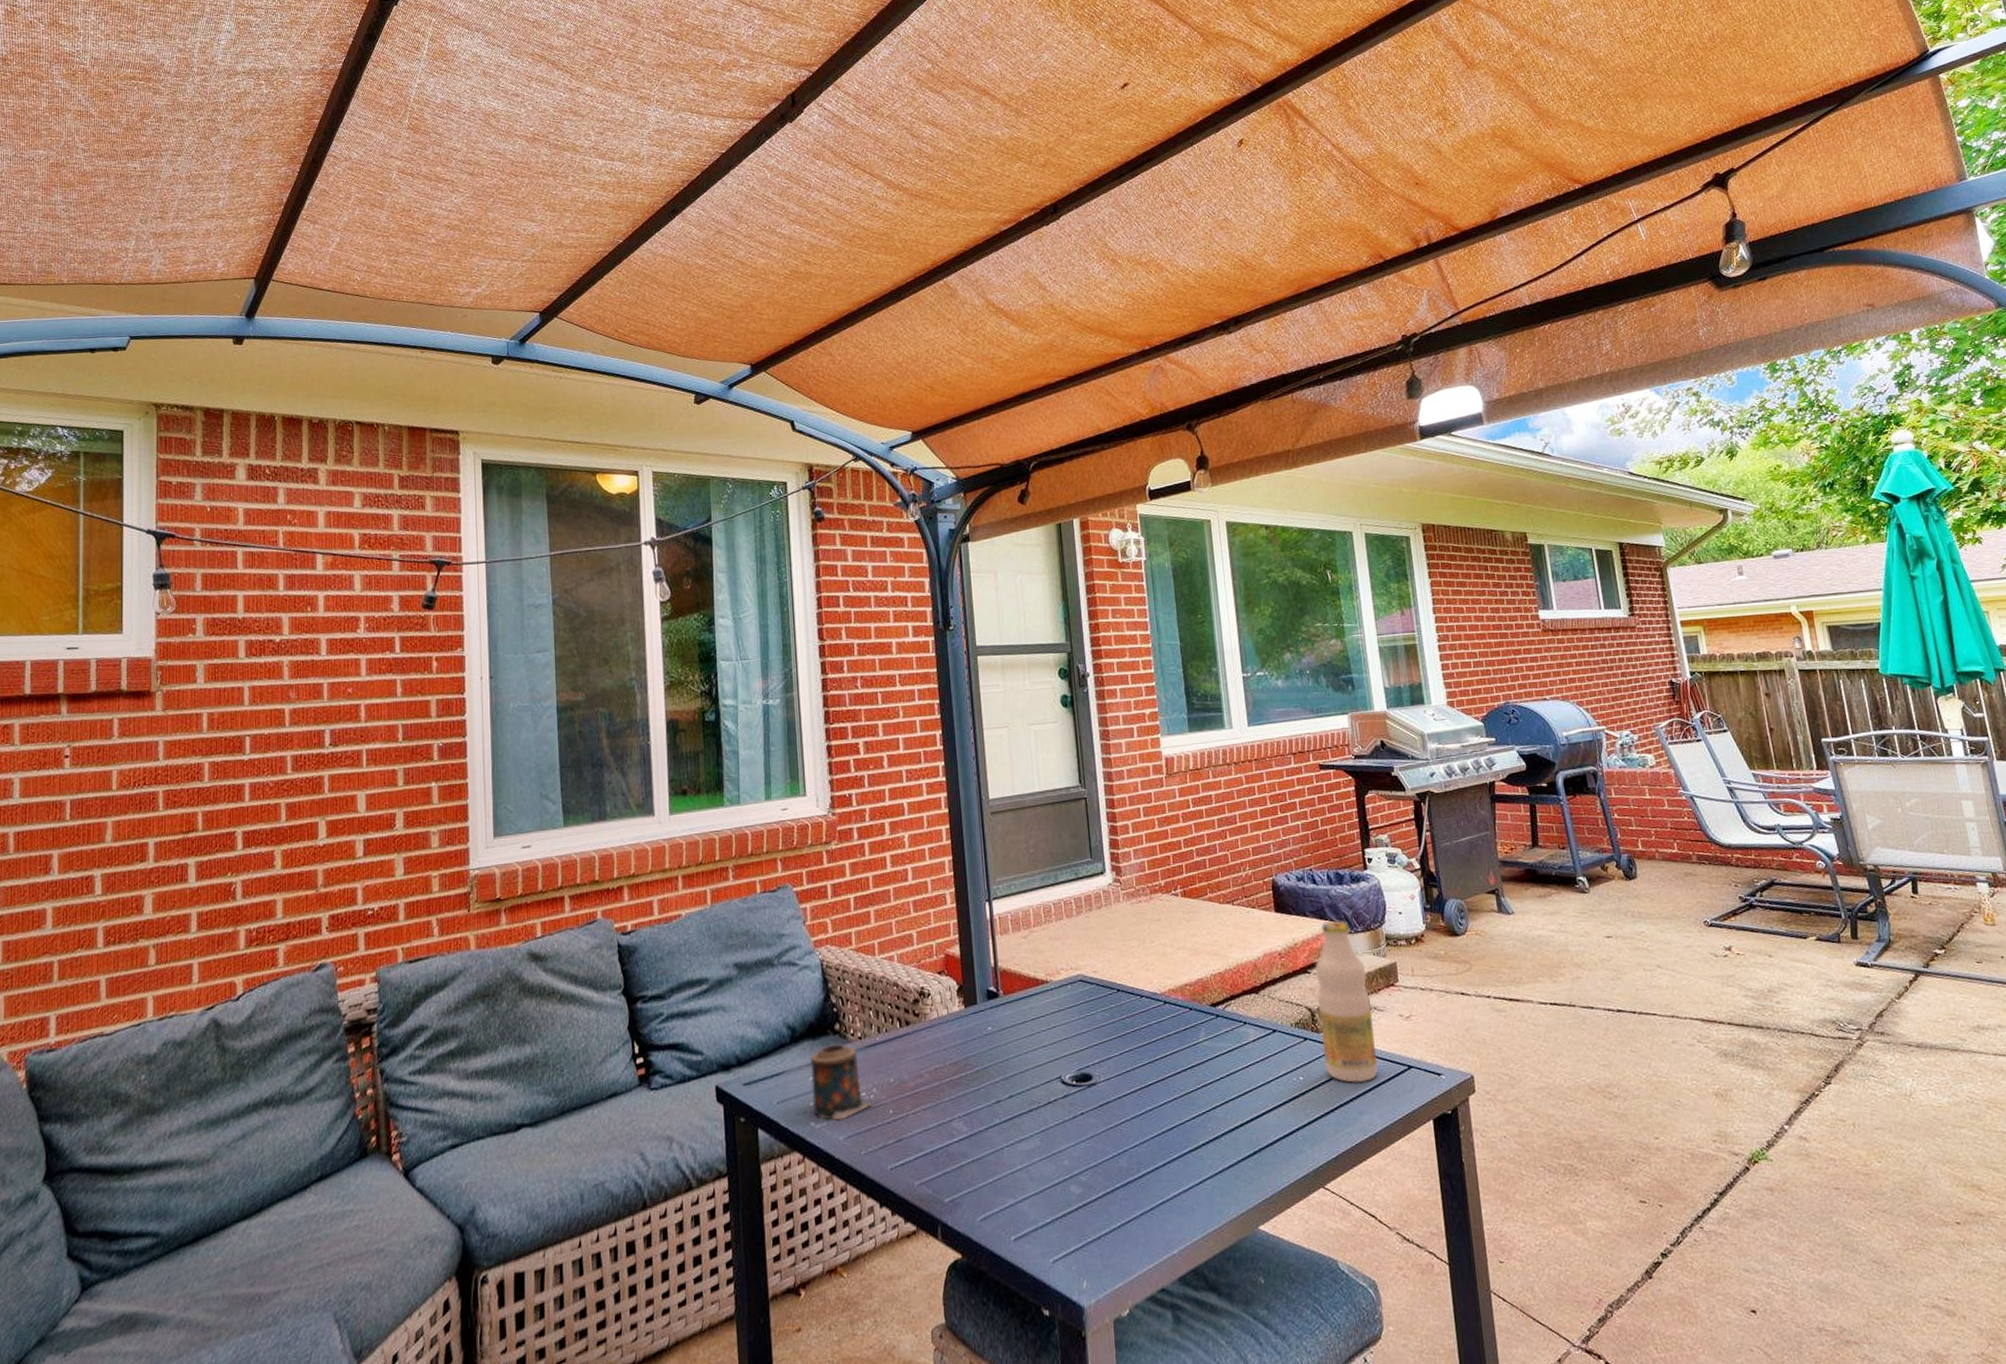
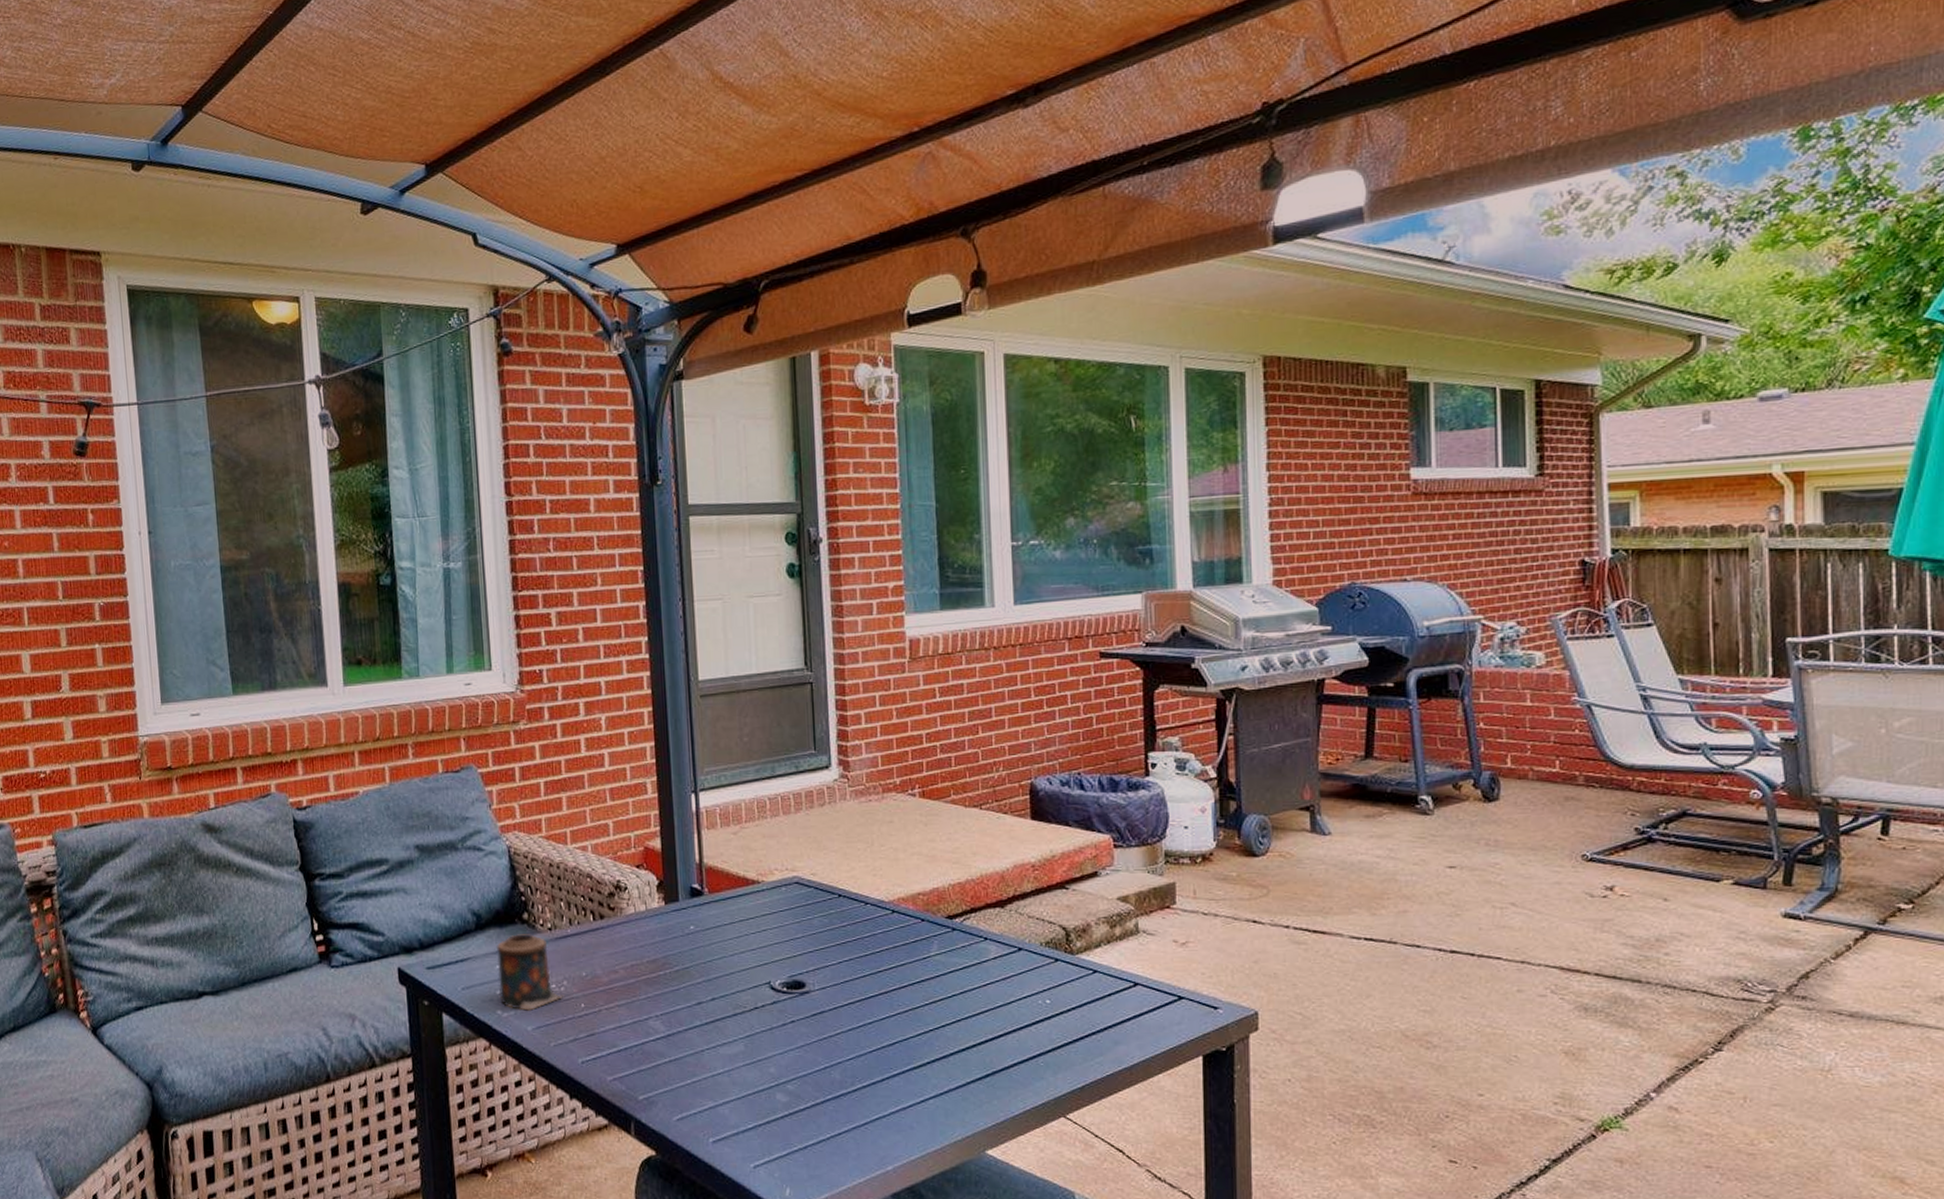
bottle: present [1315,920,1379,1083] -> none [1074,831,1142,1010]

